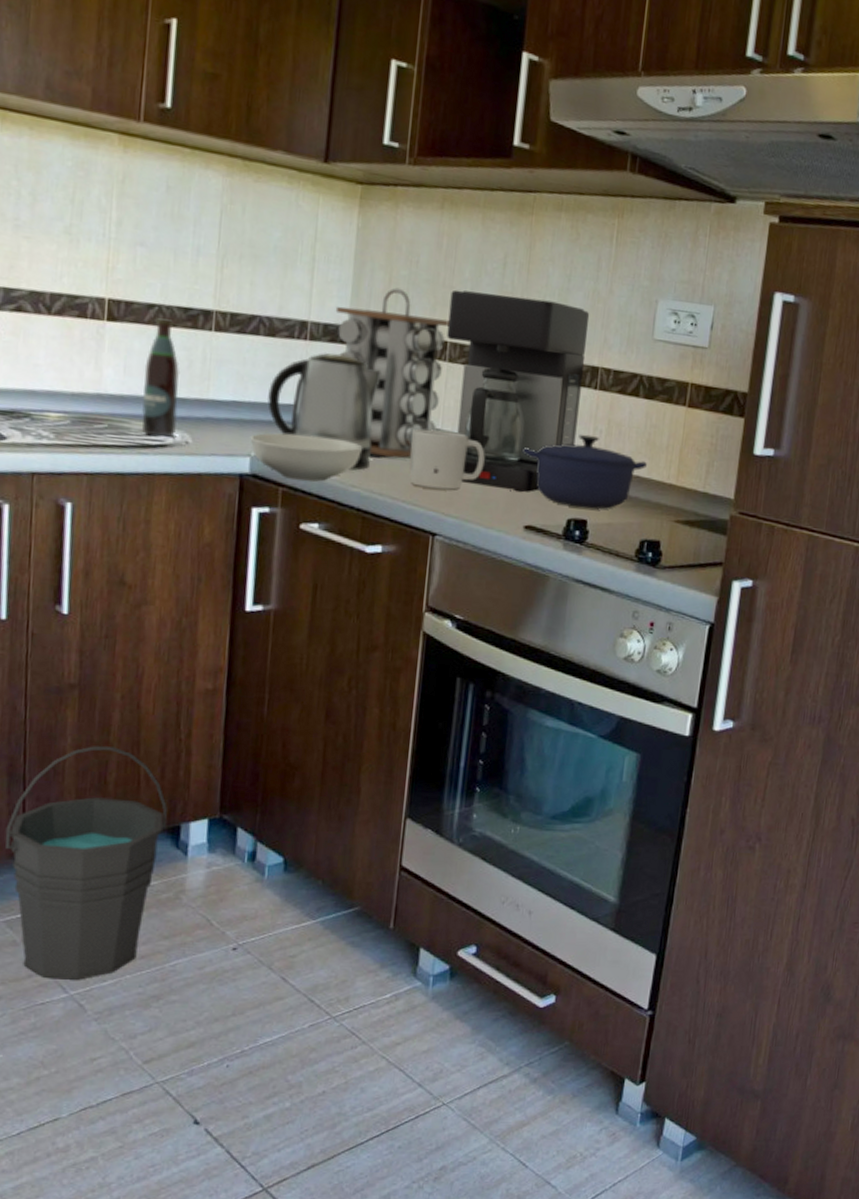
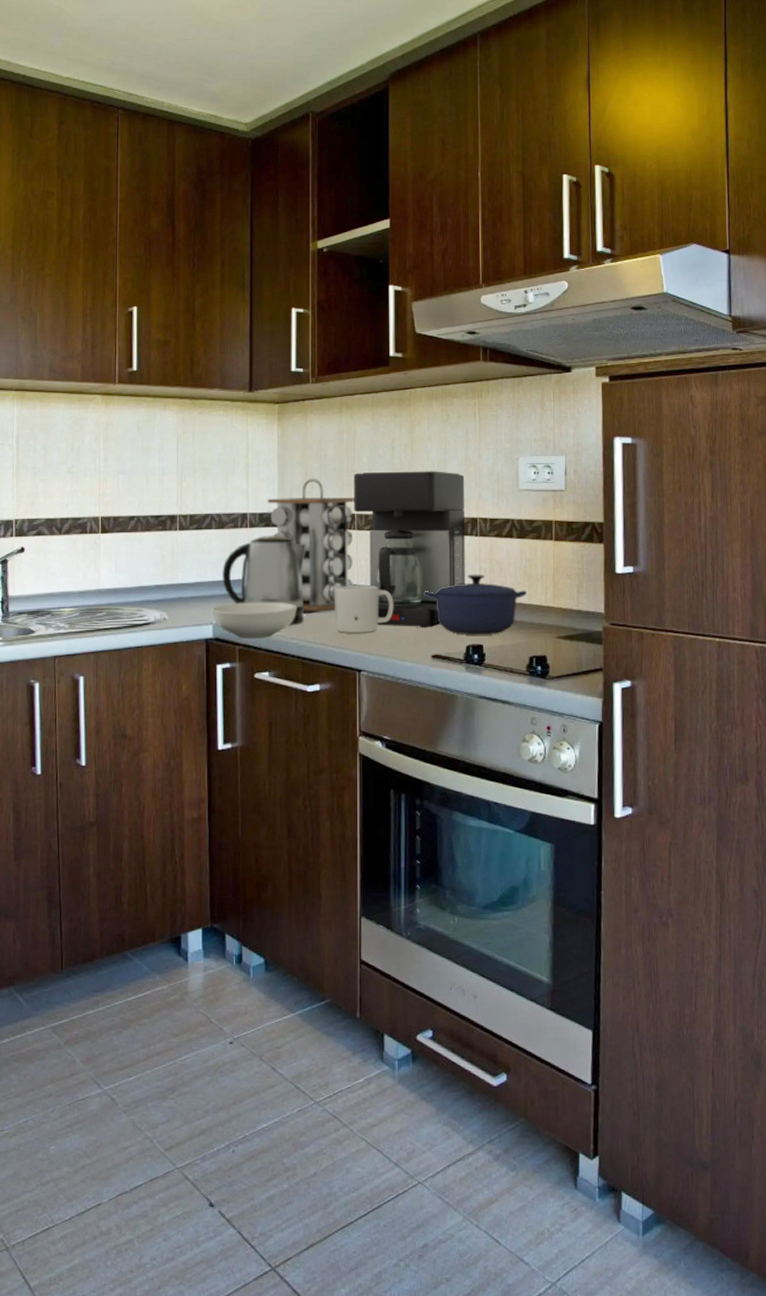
bucket: present [5,746,168,980] -> none [48,872,169,1077]
bottle: present [141,318,181,437] -> none [130,526,157,618]

